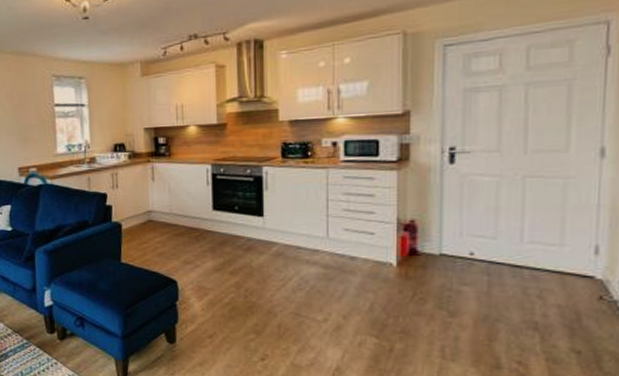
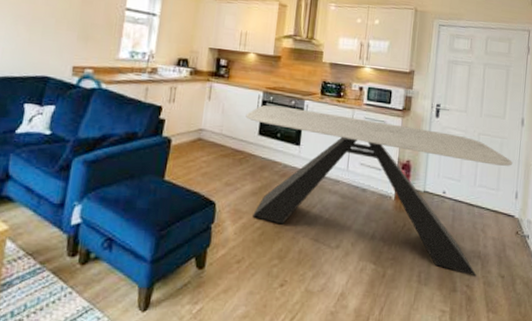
dining table: none [195,176,587,352] -> present [245,104,513,277]

